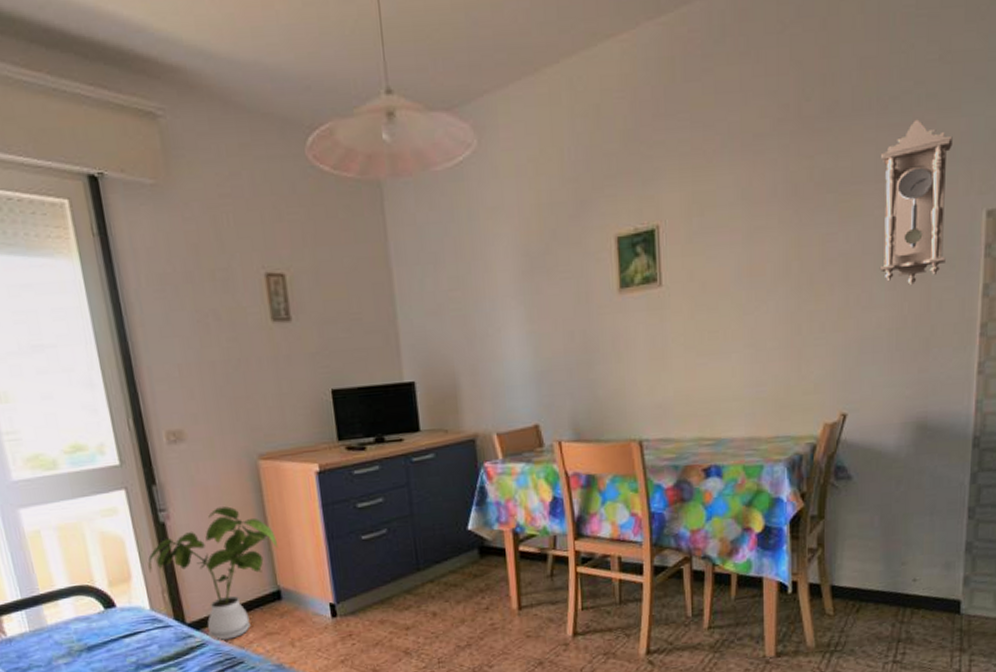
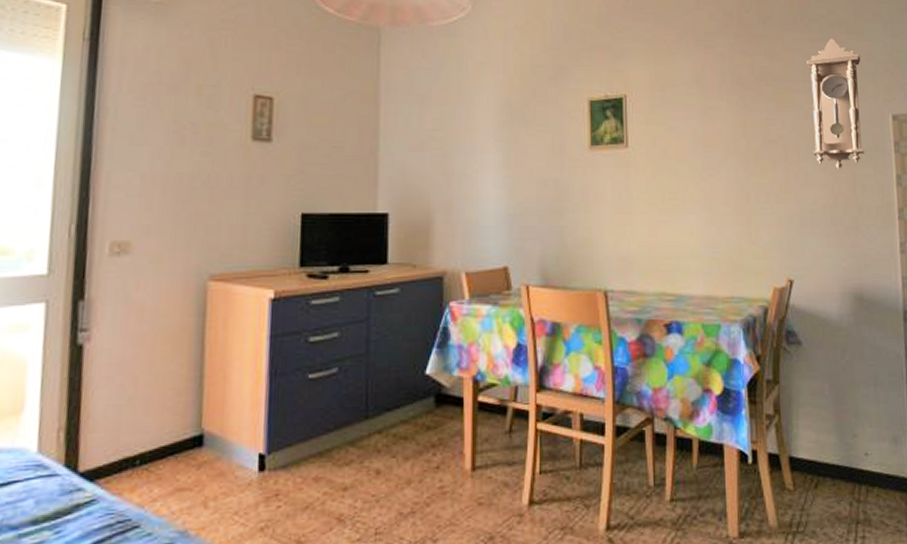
house plant: present [148,506,279,641] -> none [48,331,212,496]

